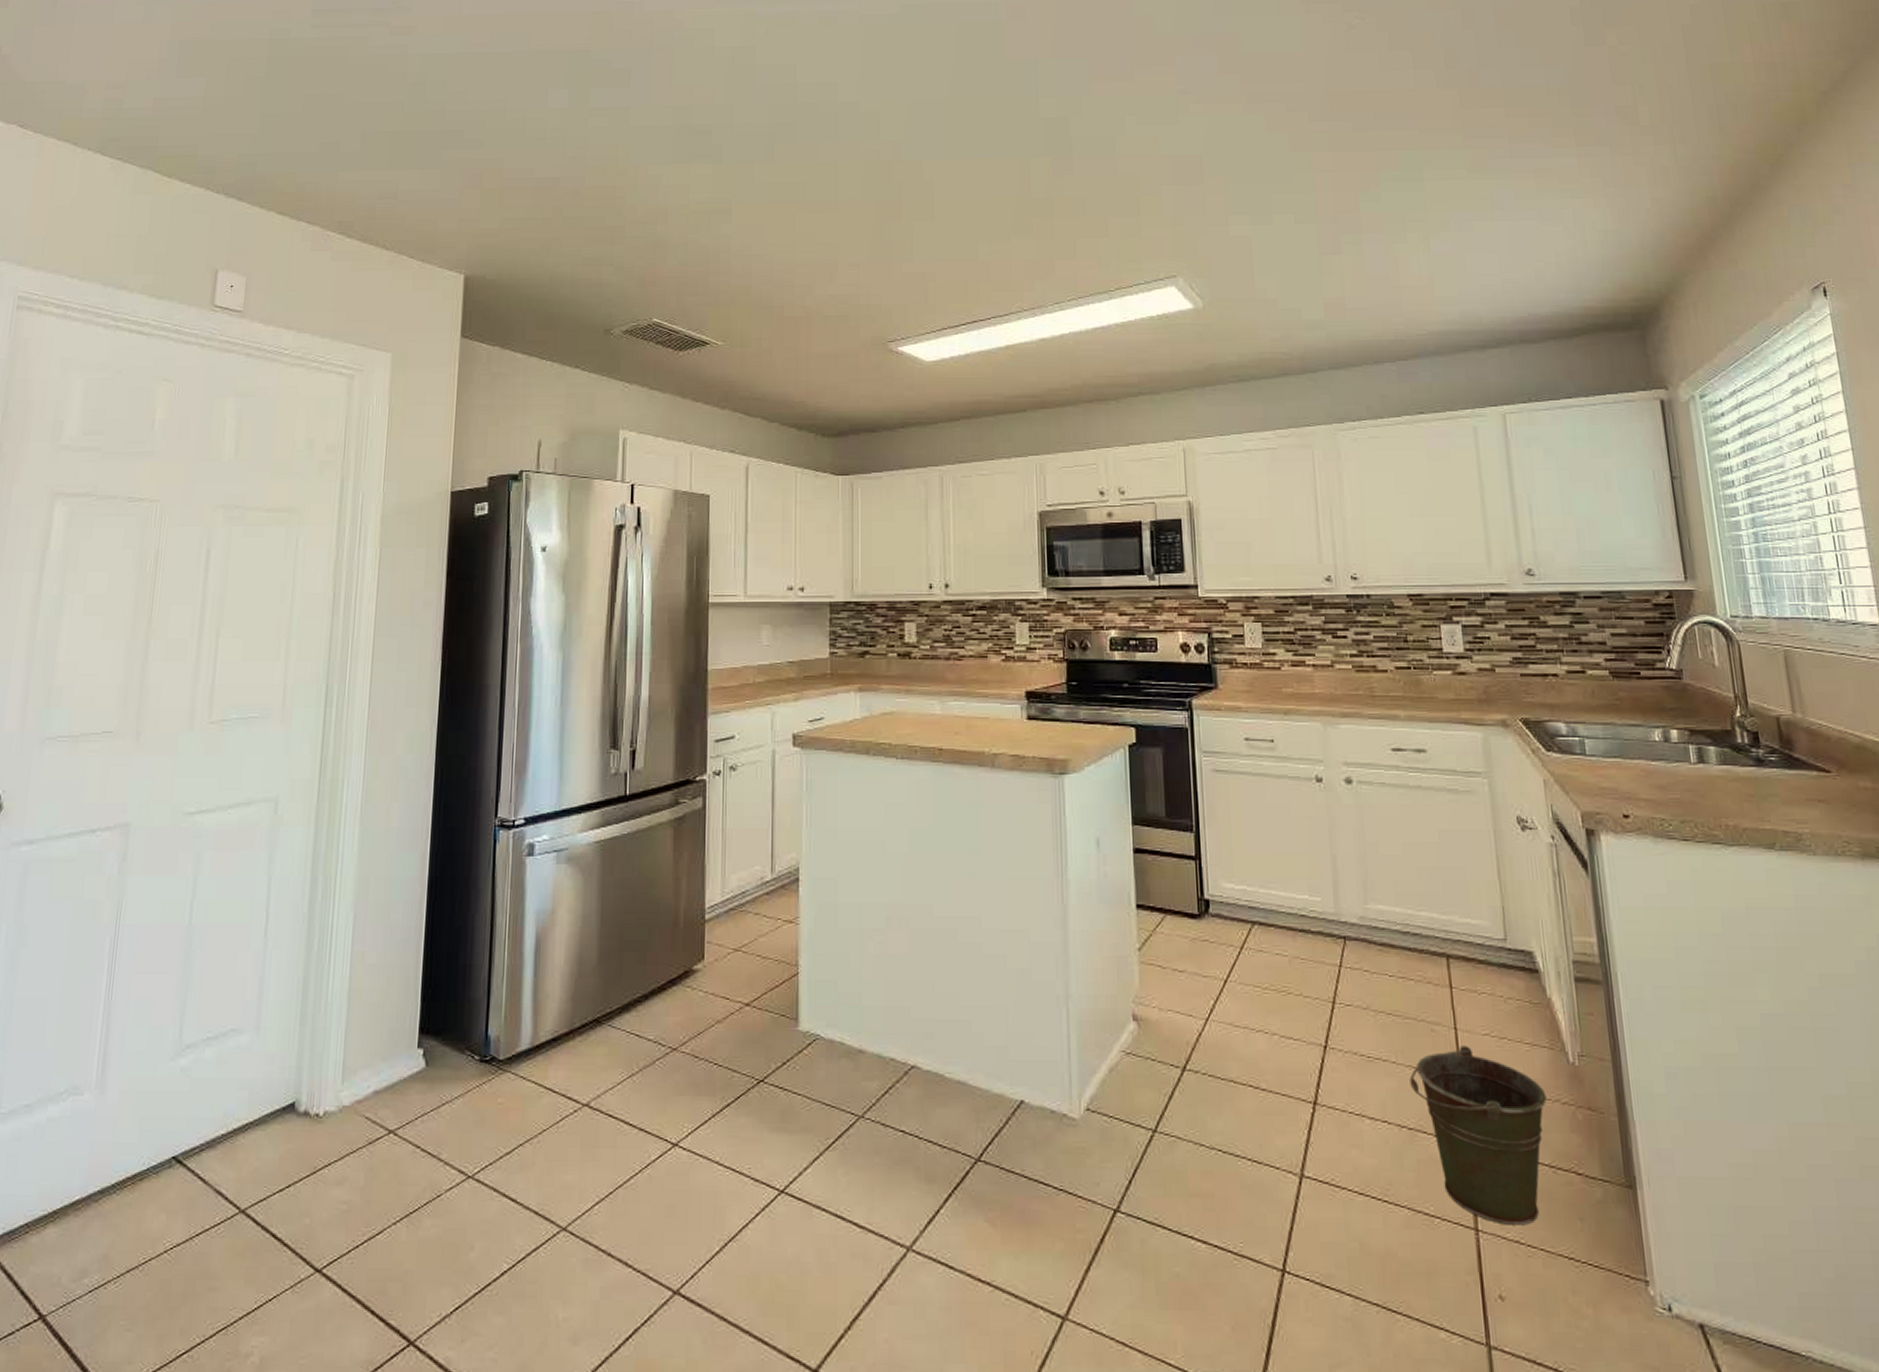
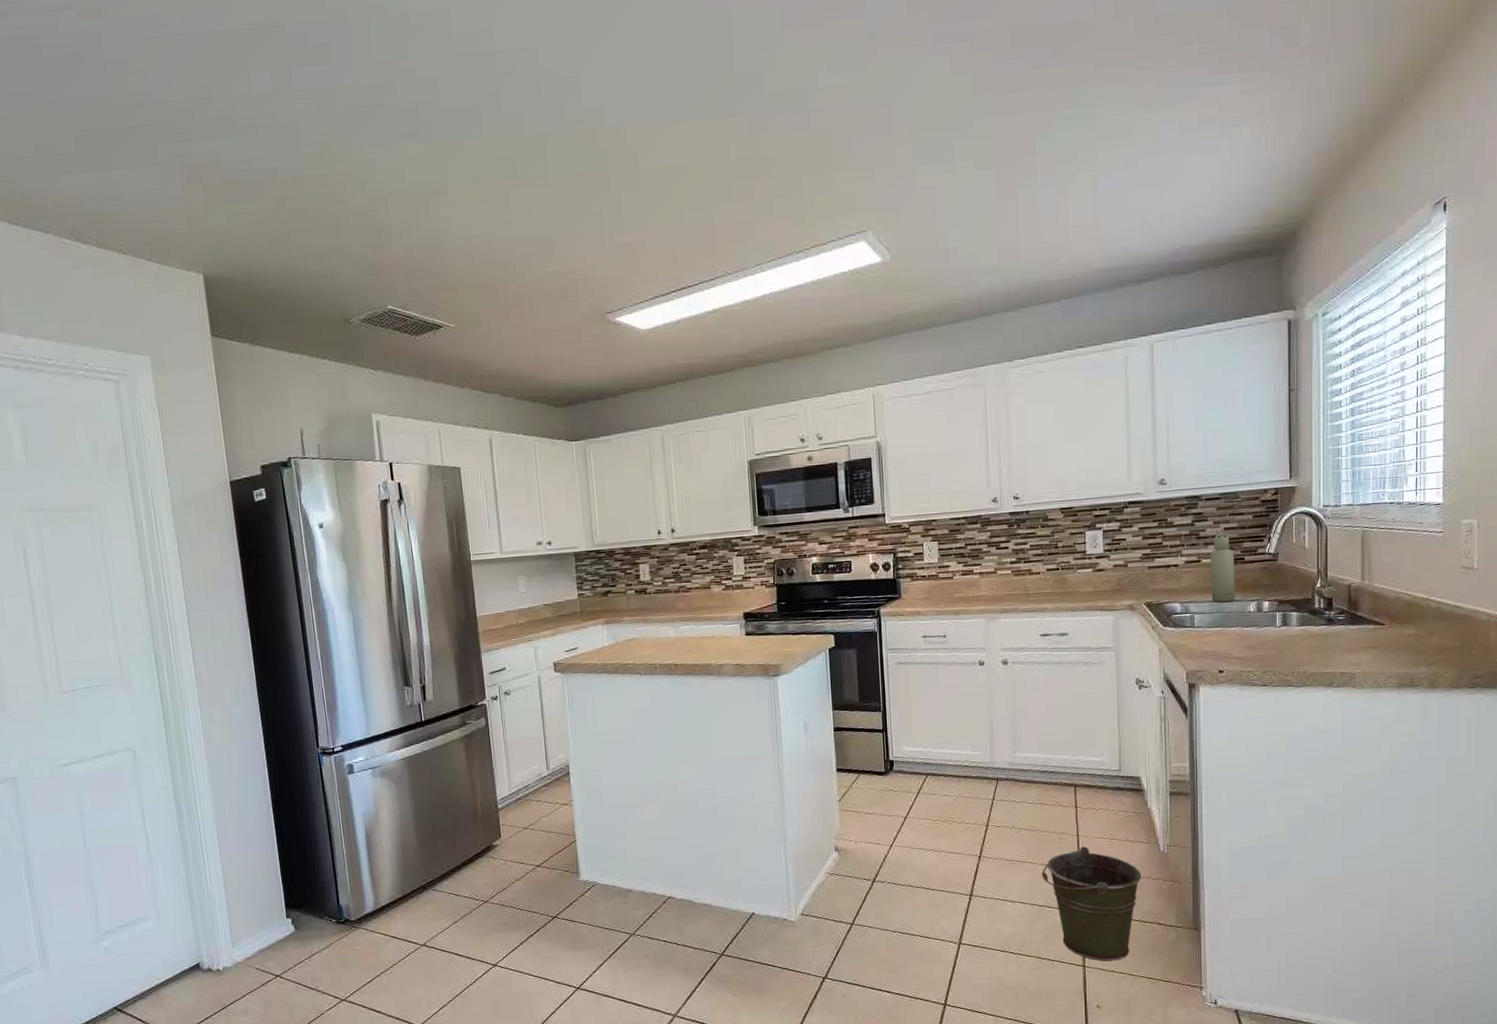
bottle: none [1595,639,1635,727] -> present [1209,532,1235,603]

